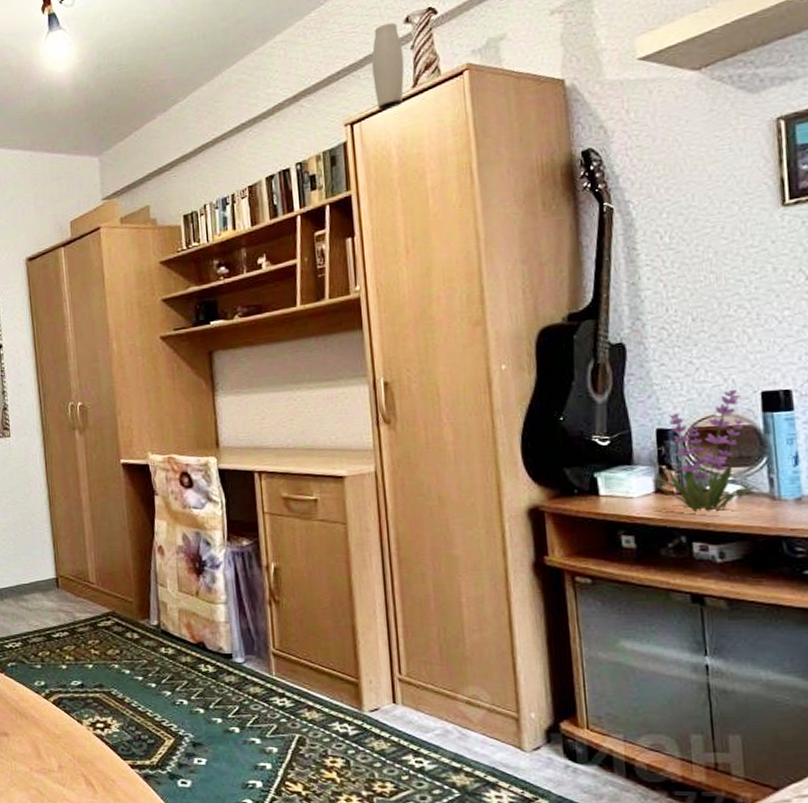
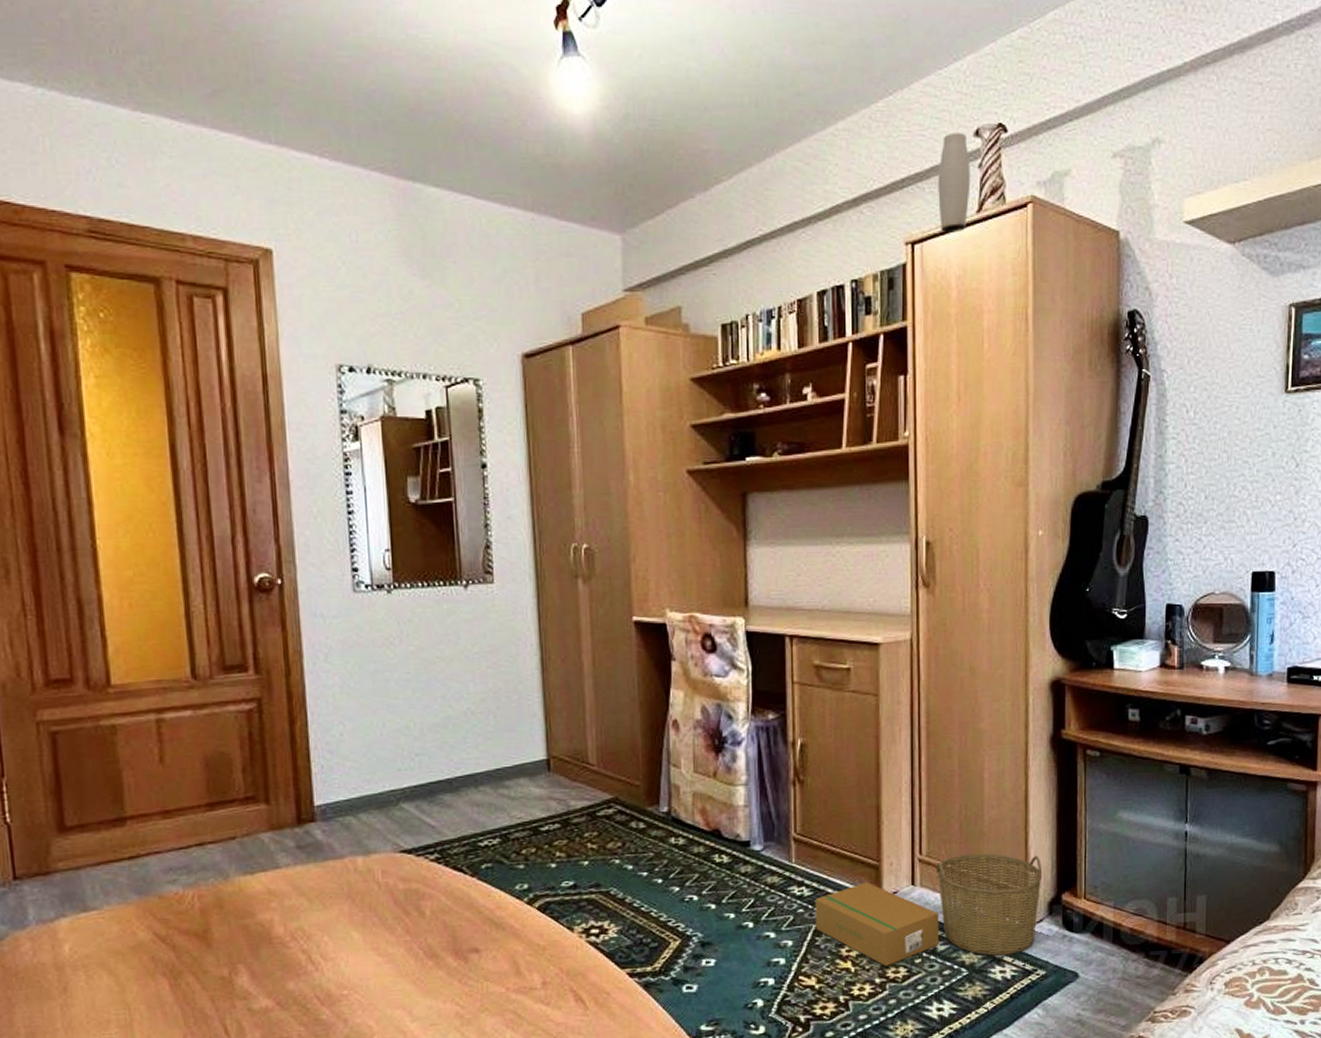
box: none [297,698,427,780] -> present [815,882,940,966]
basket: none [417,676,536,780] -> present [935,853,1043,956]
plant: present [651,389,755,513] -> none [1158,568,1239,687]

